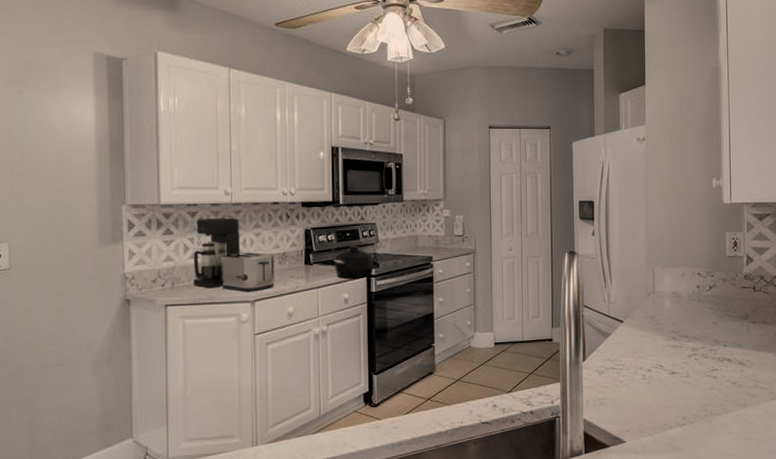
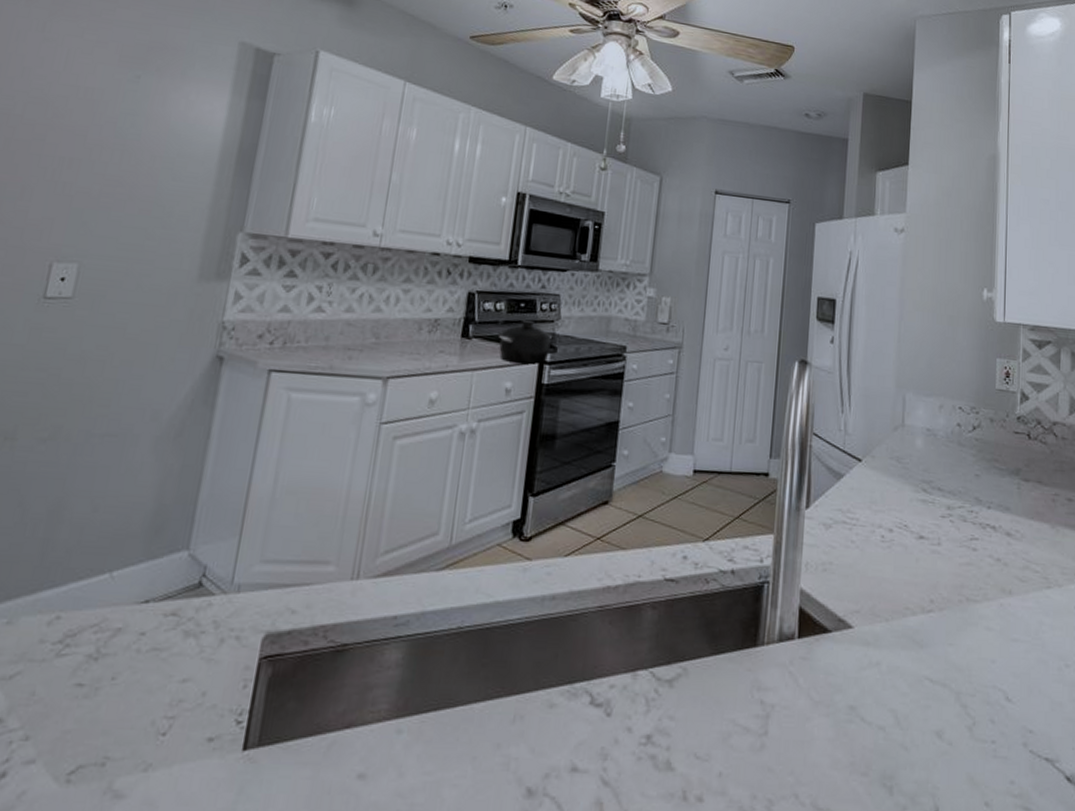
coffee maker: present [193,217,240,289] -> none [311,262,386,355]
toaster: present [221,251,274,292] -> none [348,311,423,366]

